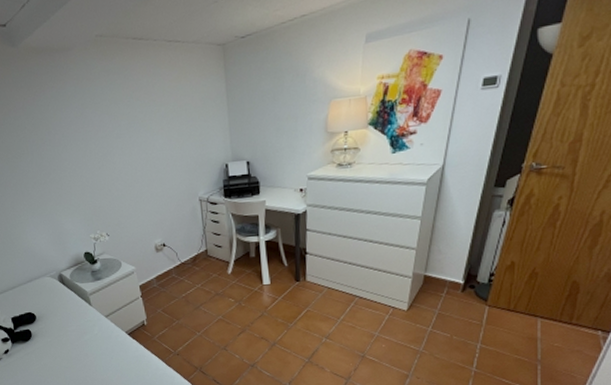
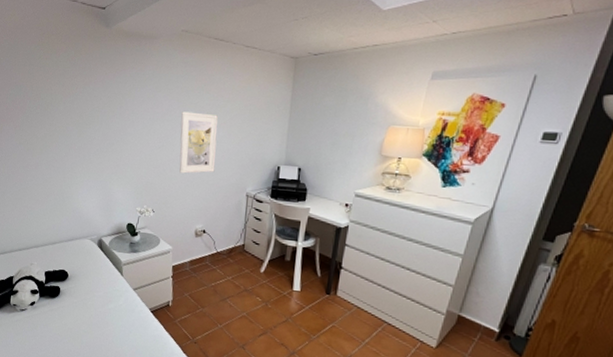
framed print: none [115,122,162,191] -> present [179,111,218,174]

